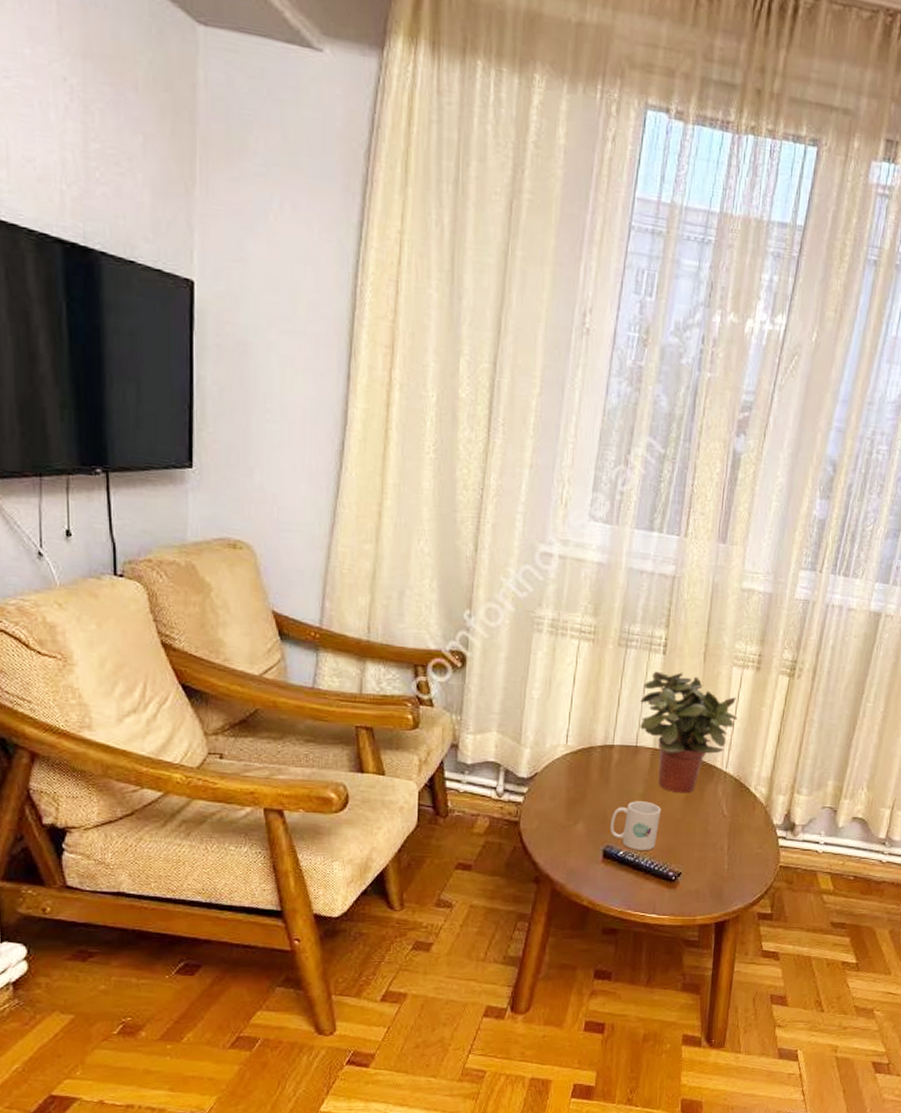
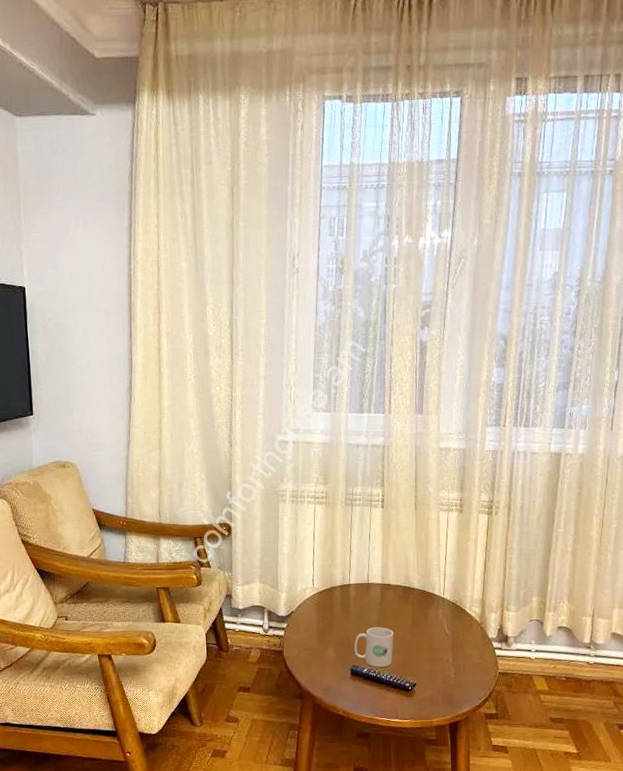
potted plant: present [640,671,737,793] -> none [367,521,448,618]

